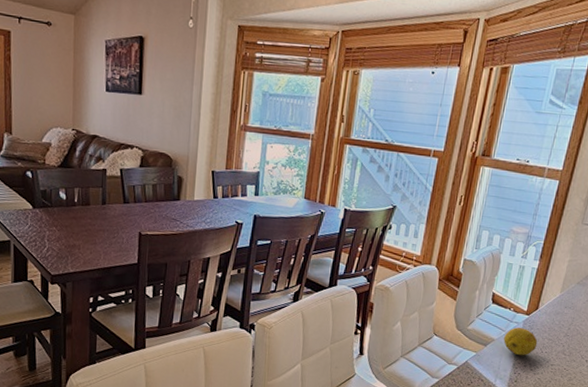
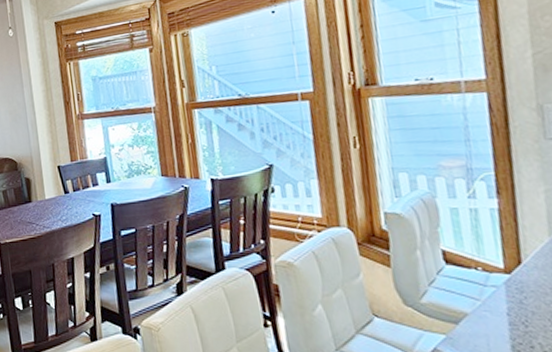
fruit: present [503,327,538,356] -> none [481,293,541,333]

